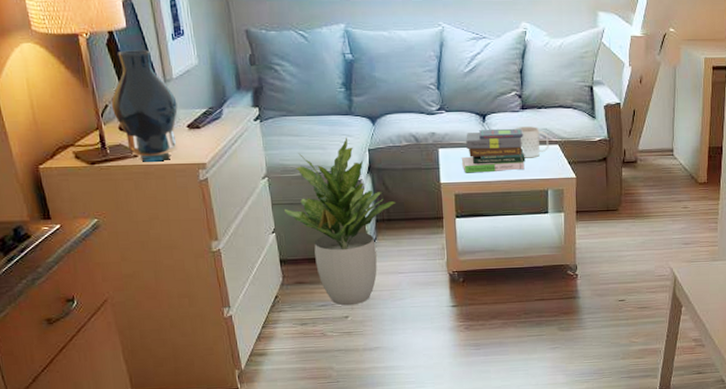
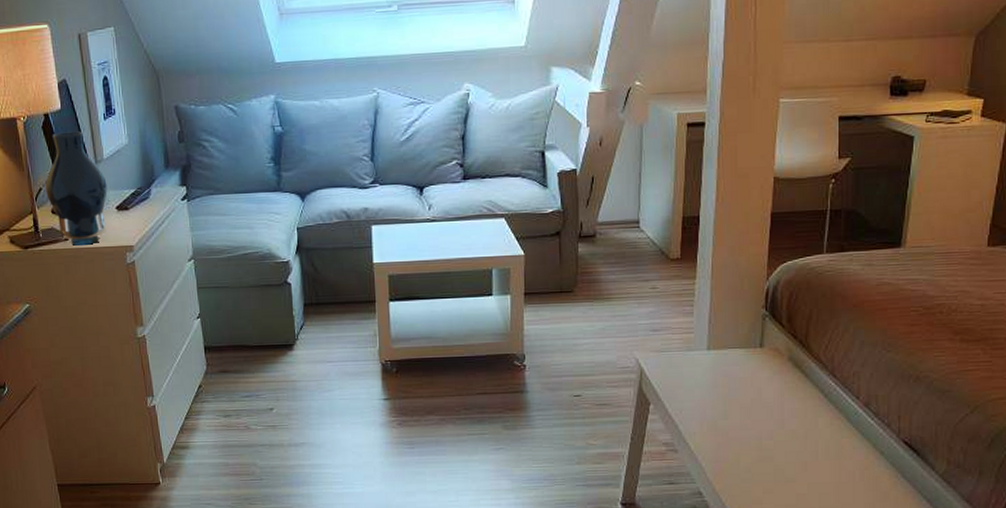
potted plant: present [285,137,395,306] -> none [210,215,325,397]
books: present [461,128,526,173] -> none [395,200,467,252]
mug: present [514,126,549,158] -> none [455,198,494,234]

